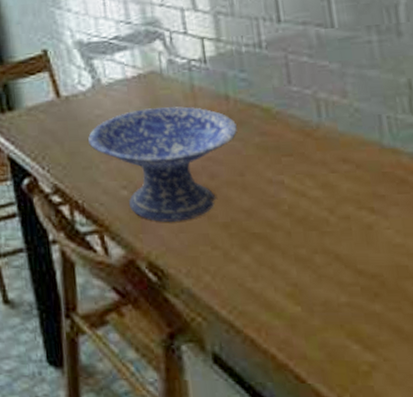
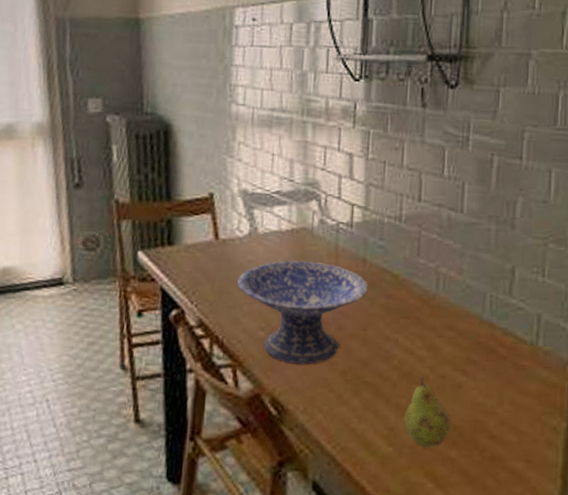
fruit: none [307,220,369,304] -> present [403,376,451,448]

